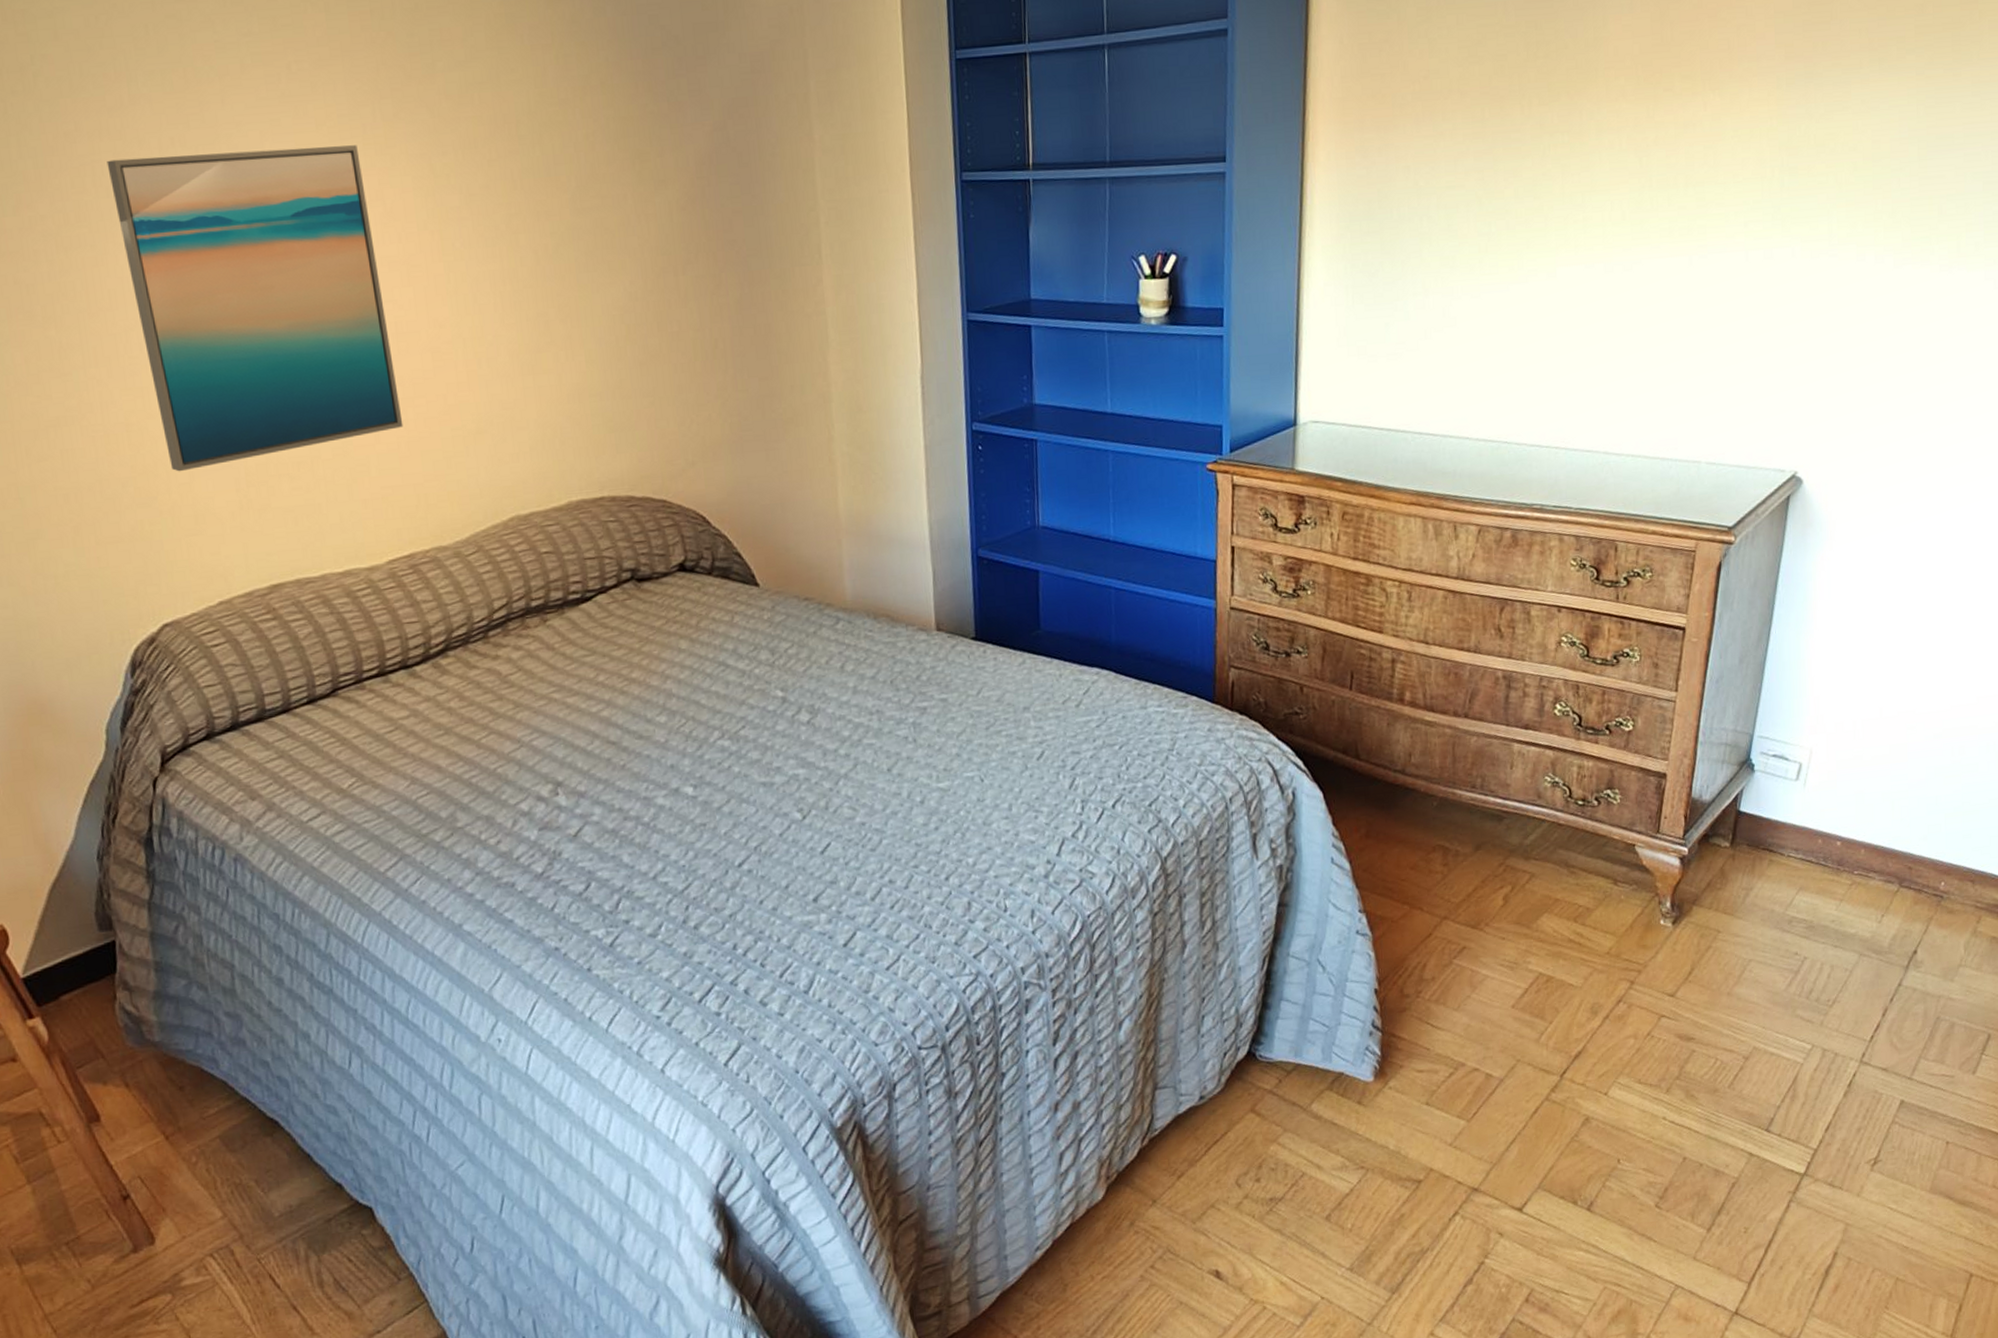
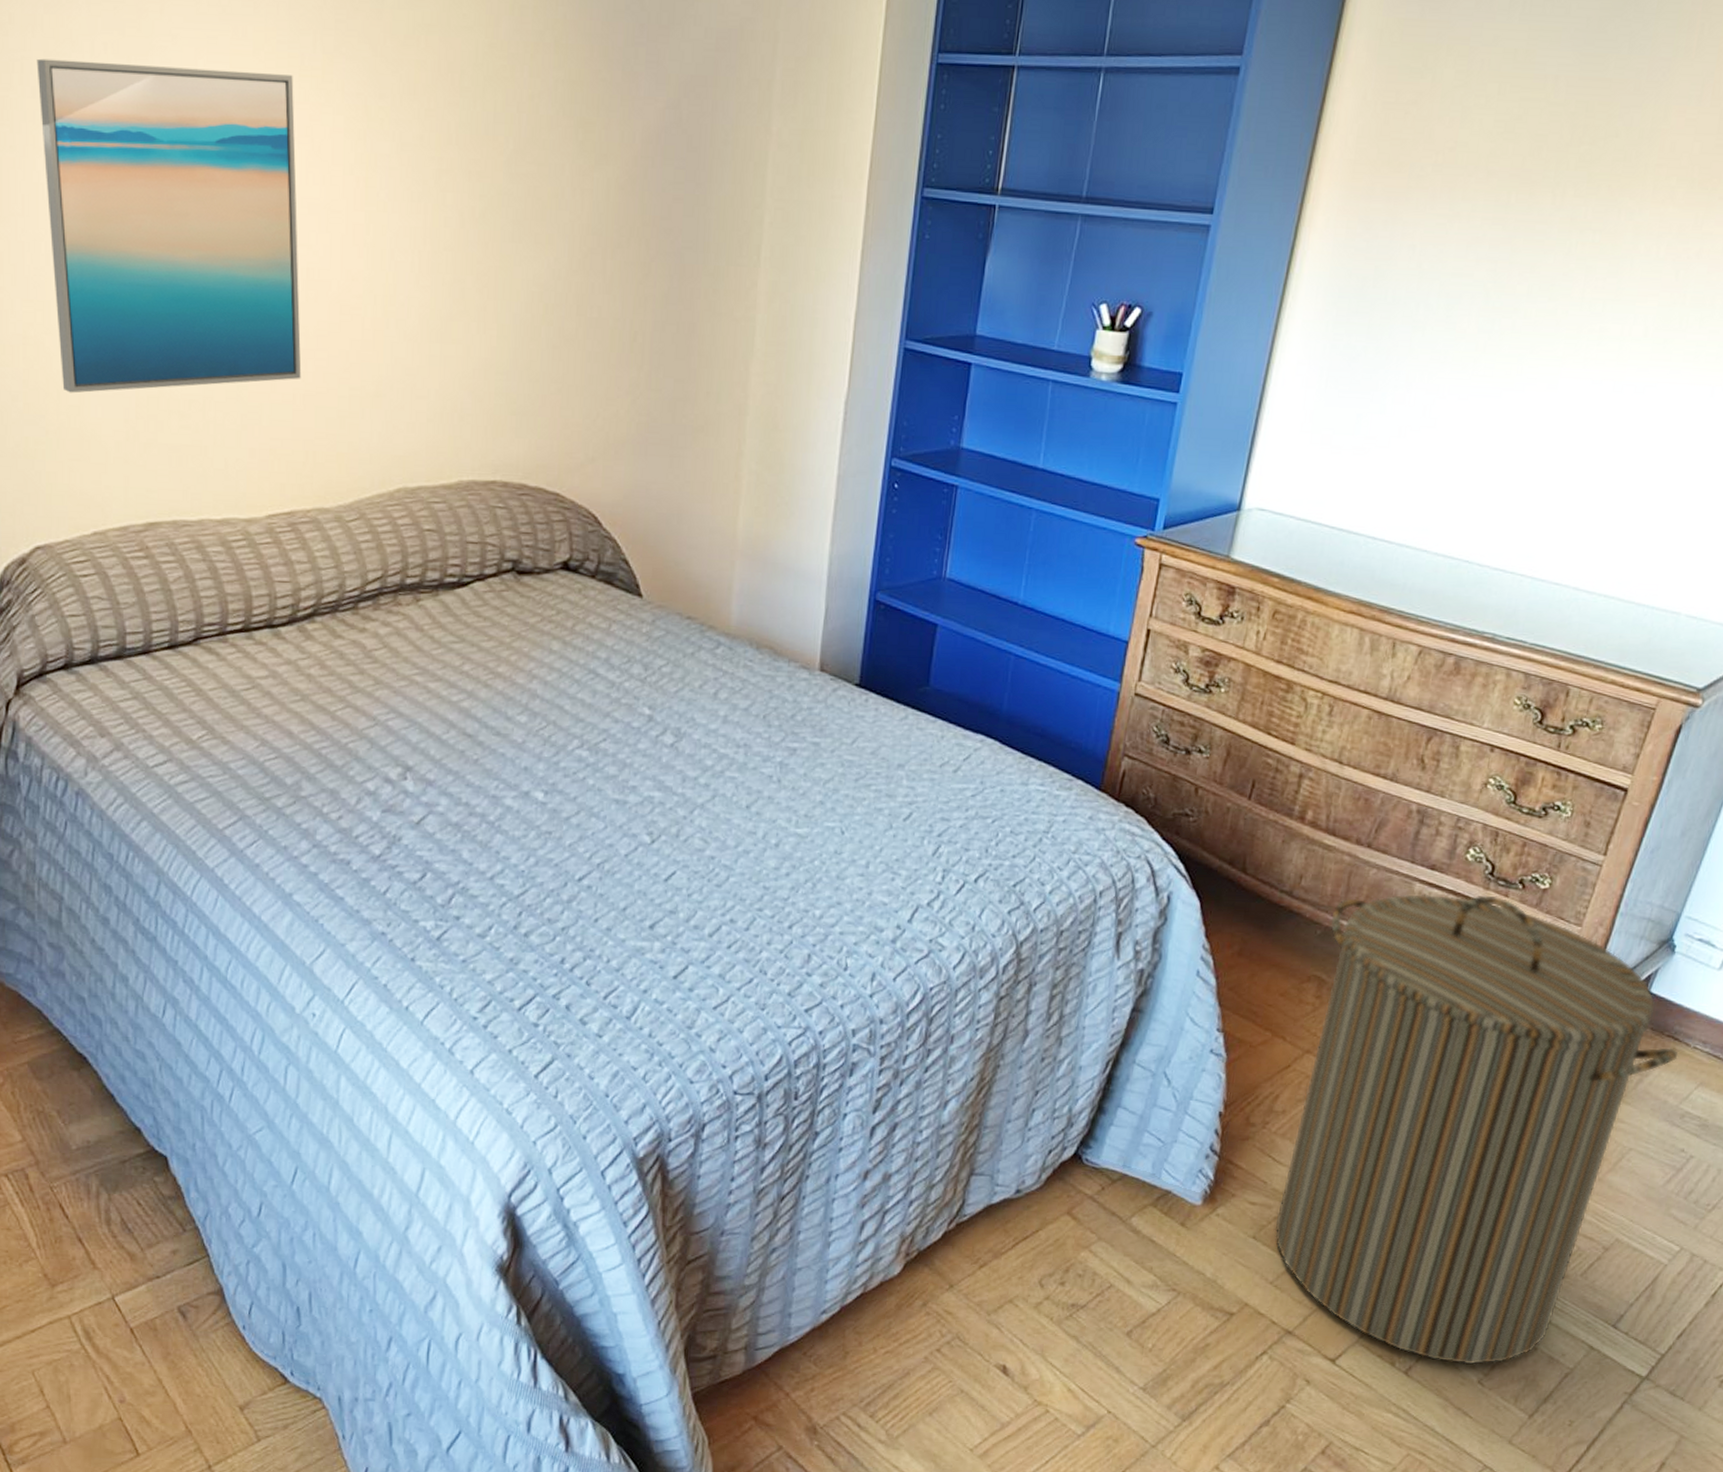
laundry hamper: none [1443,744,1776,1192] -> present [1275,894,1679,1365]

